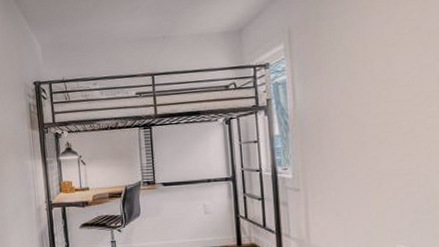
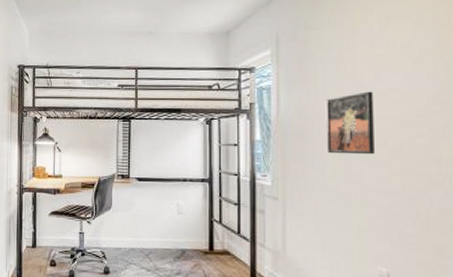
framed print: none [339,77,389,142] -> present [325,91,374,155]

